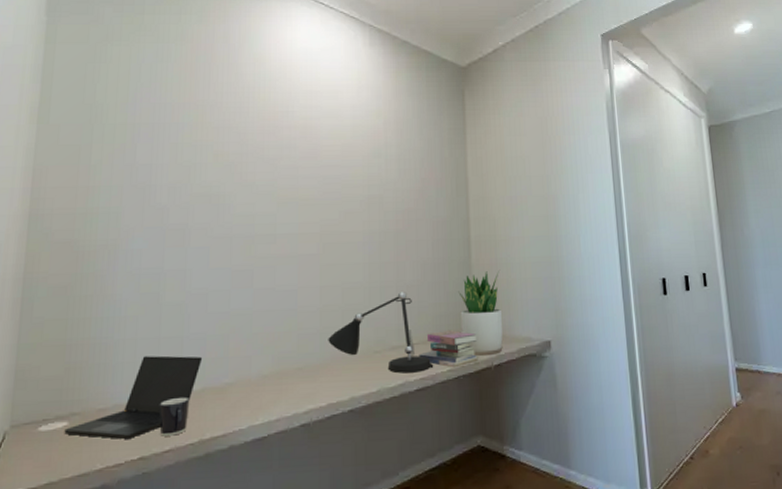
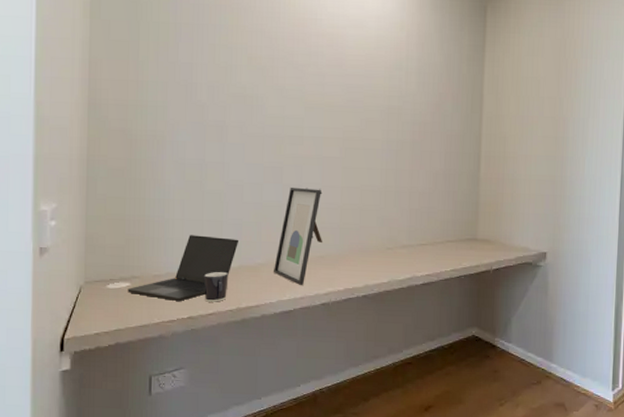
picture frame: none [242,290,301,405] -> present [273,187,323,285]
desk lamp: present [328,292,434,374] -> none [347,197,439,269]
books: present [419,330,478,368] -> none [426,235,480,268]
planter: present [458,271,503,357] -> none [465,185,505,261]

